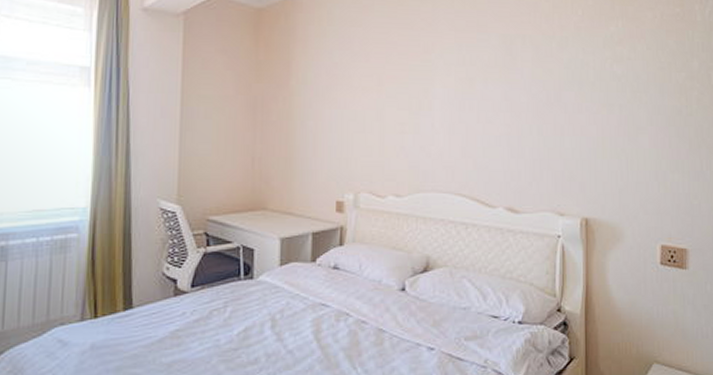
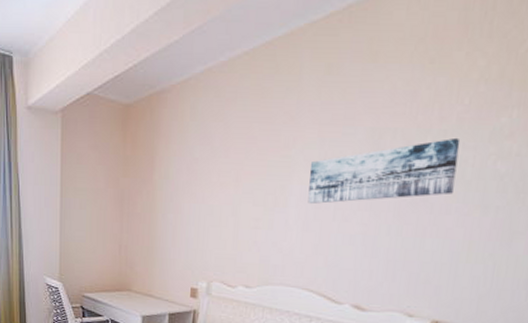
wall art: none [450,43,581,106] -> present [308,137,461,204]

